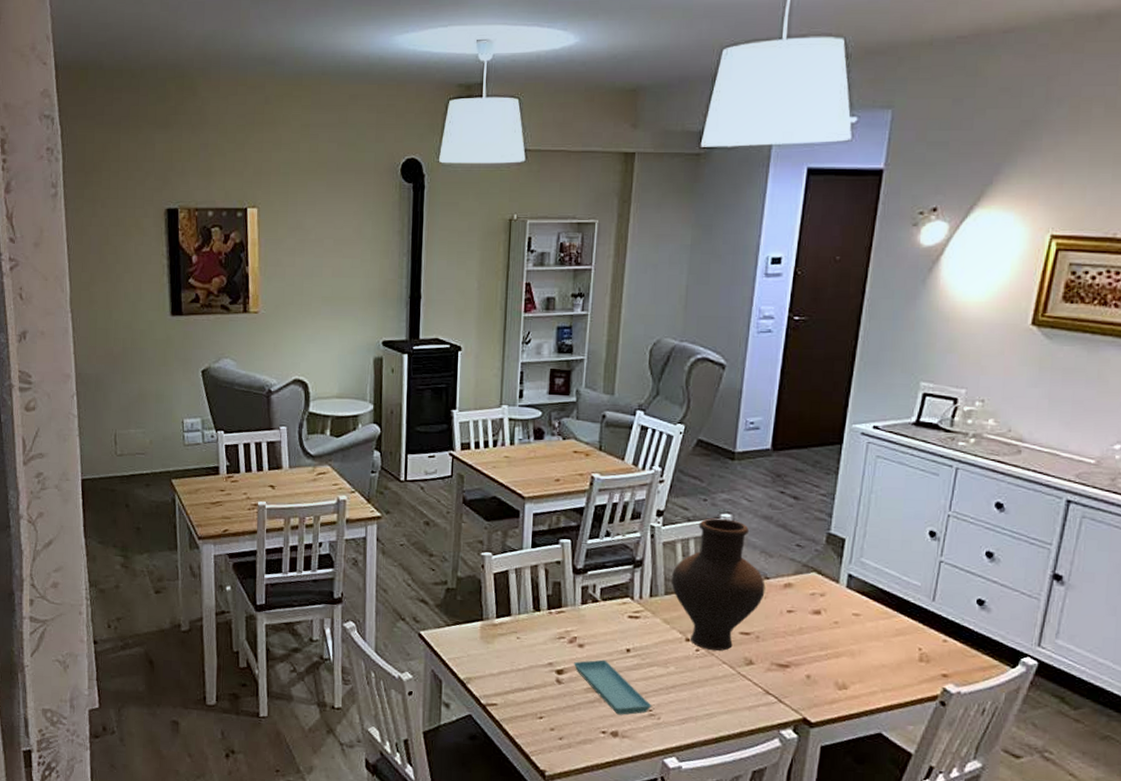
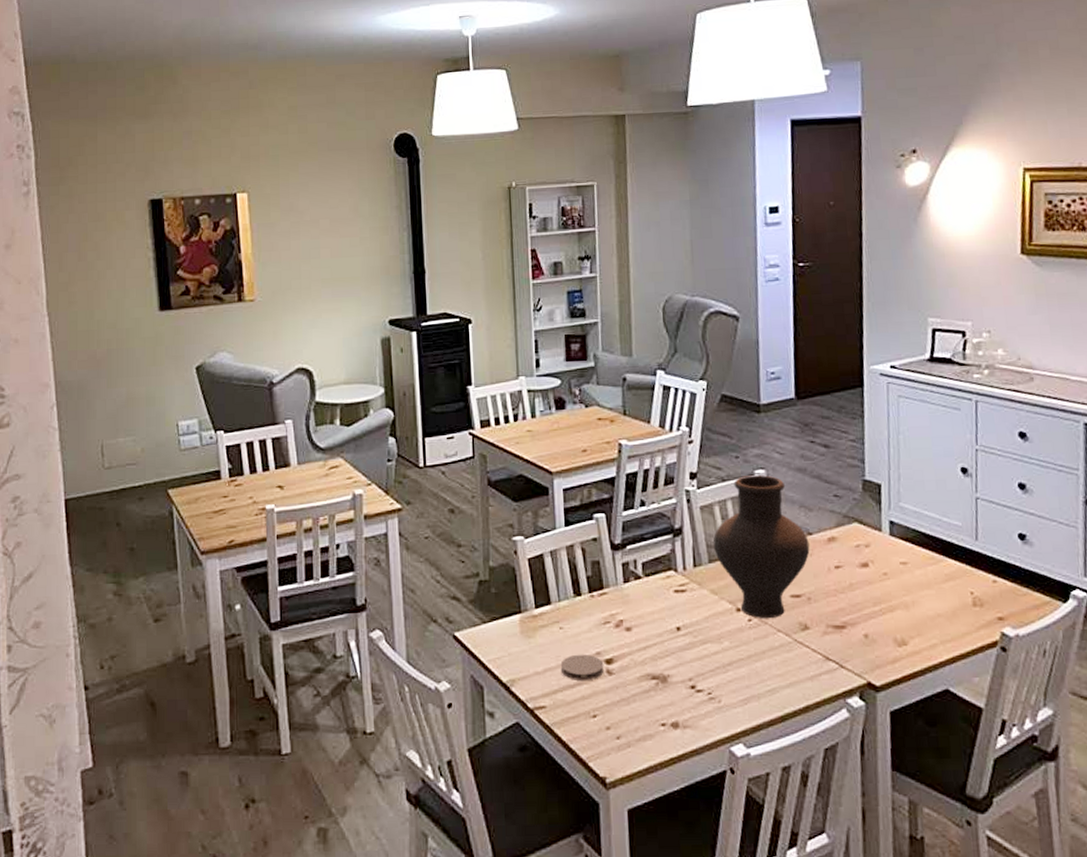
coaster: none [514,662,555,687] -> present [560,654,604,681]
saucer: present [573,659,652,715] -> none [622,642,711,703]

